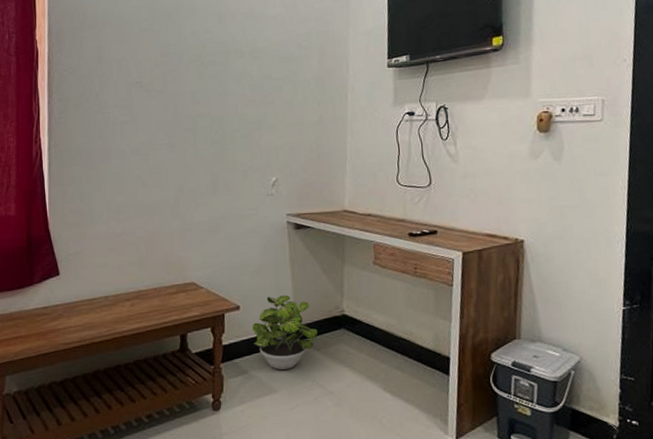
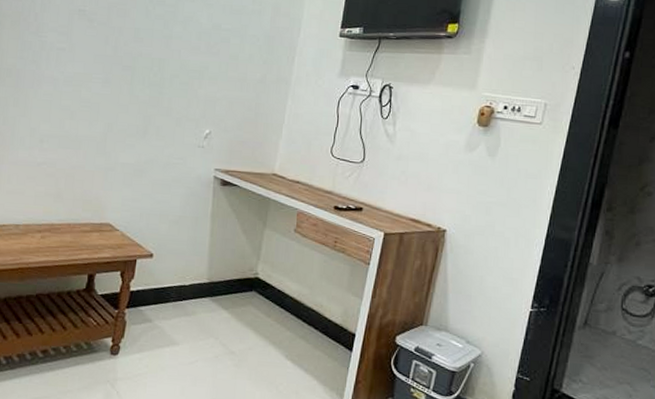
potted plant: present [252,294,318,370] -> none [162,249,229,324]

